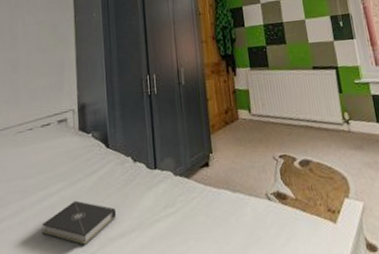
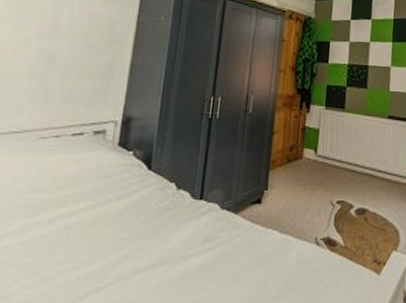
book: present [41,200,117,245] -> none [48,224,147,275]

